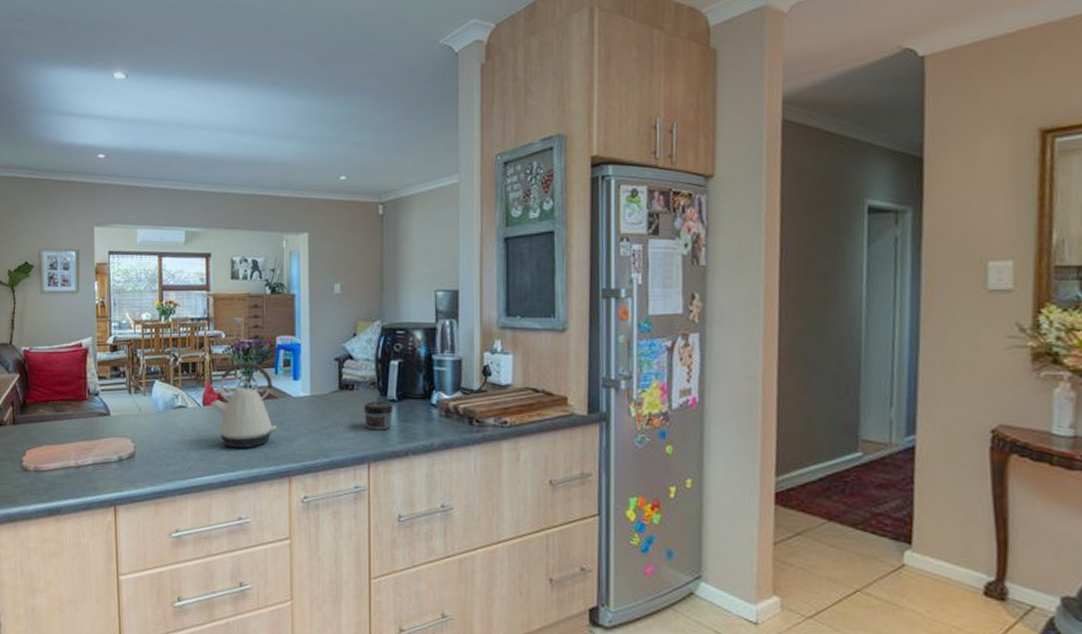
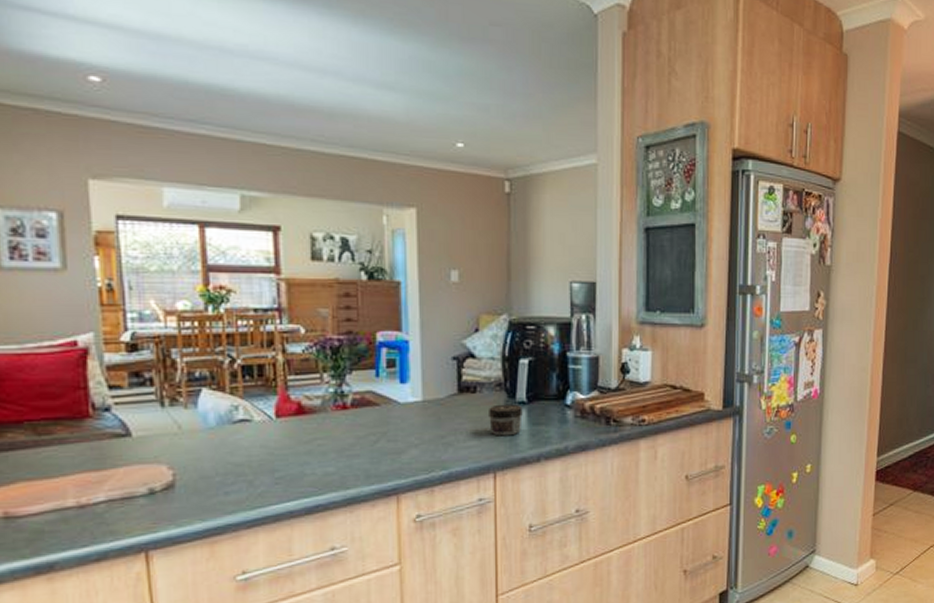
kettle: present [210,361,277,448] -> none [286,362,380,466]

